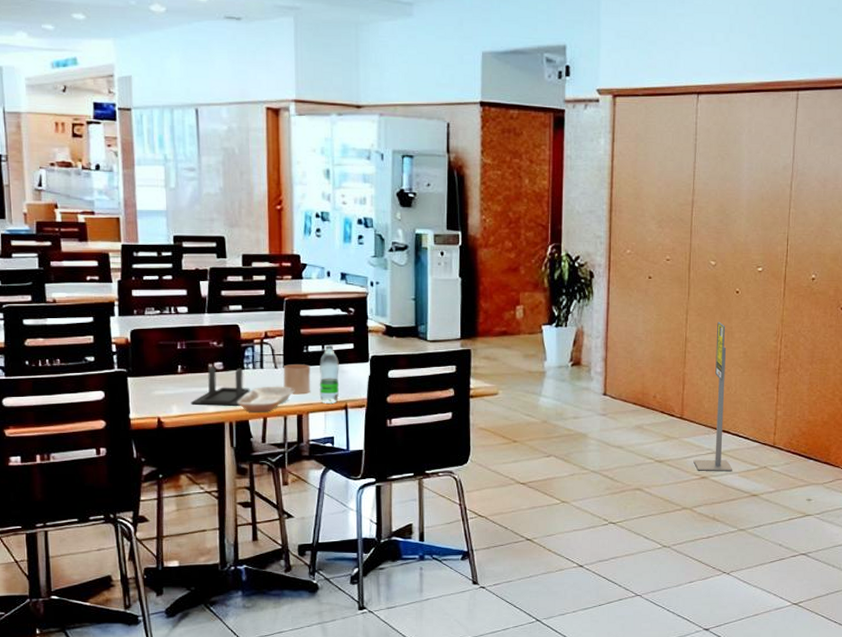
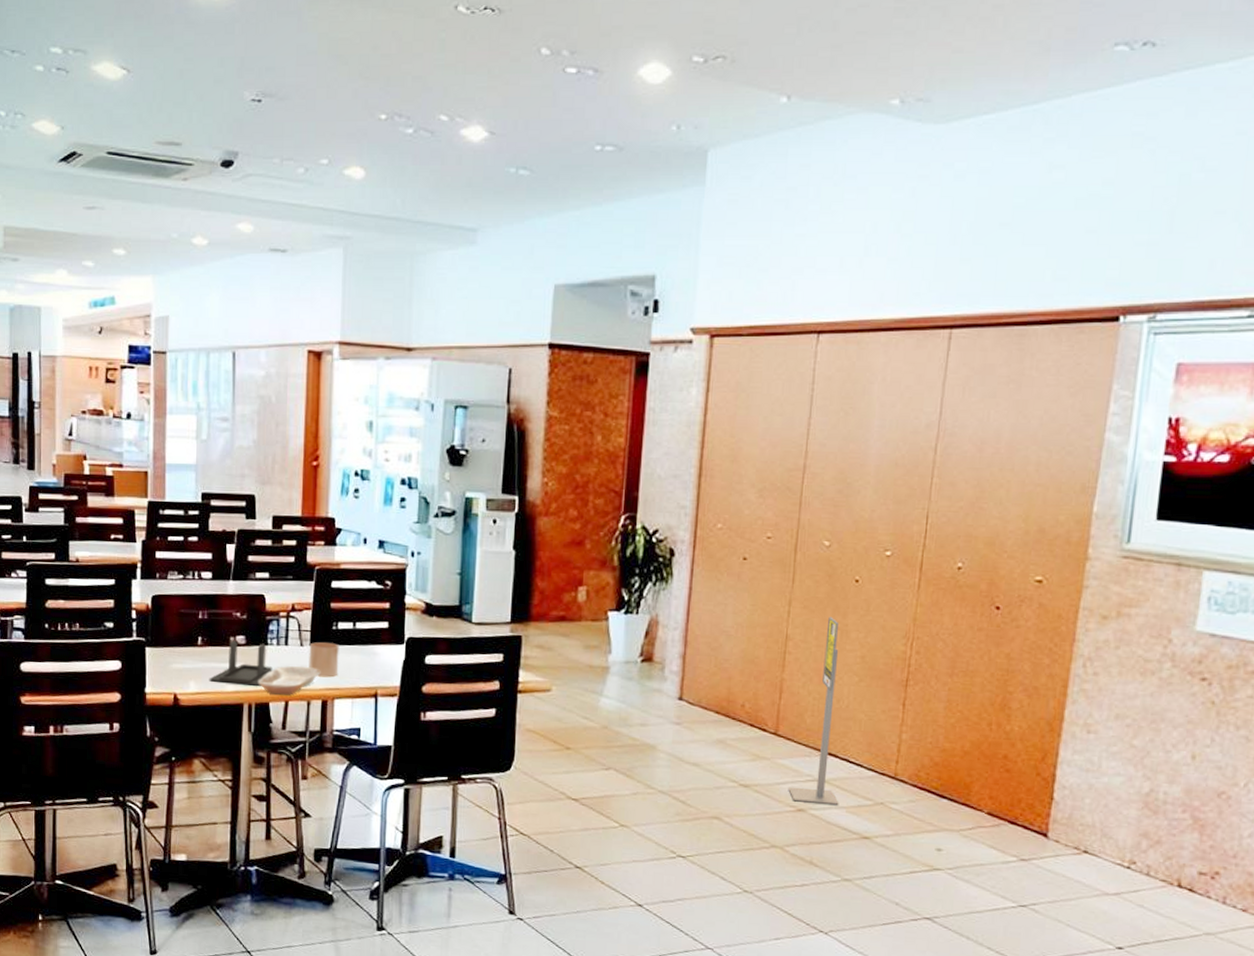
bottle: present [319,345,340,403] -> none [347,623,371,690]

